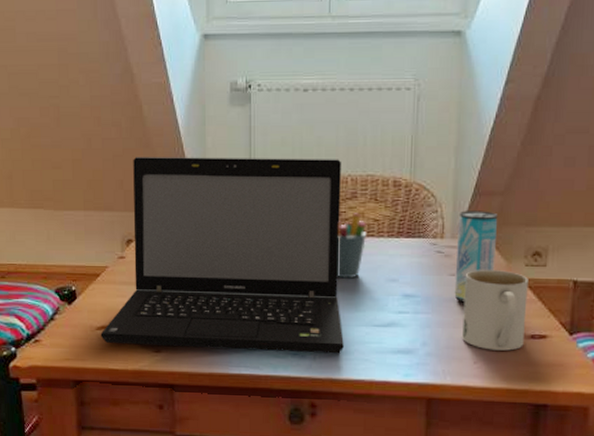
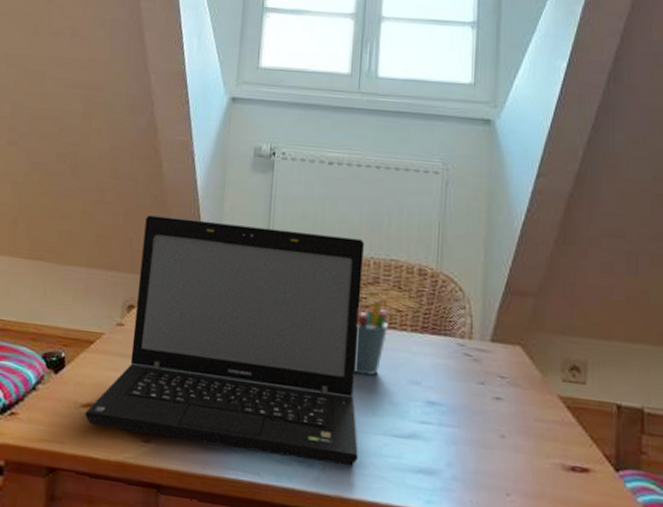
beverage can: present [454,211,498,303] -> none [484,310,532,418]
mug: present [462,270,528,351] -> none [493,380,566,484]

